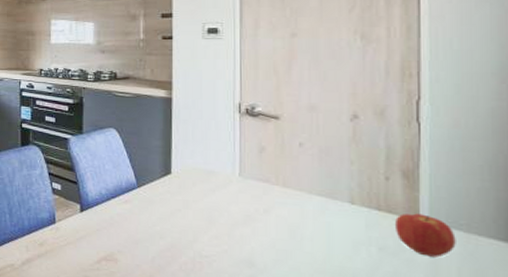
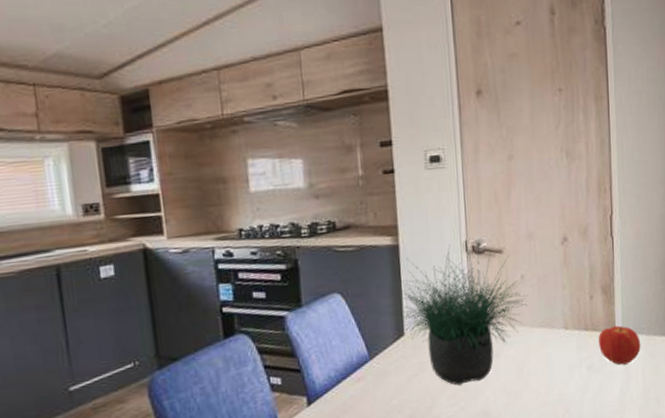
potted plant: none [163,103,307,231] -> present [394,241,529,385]

